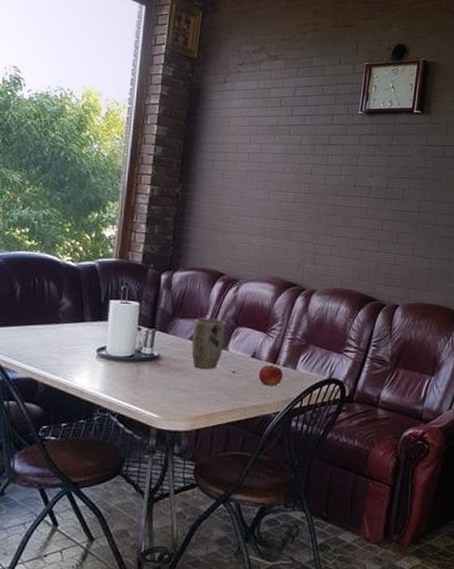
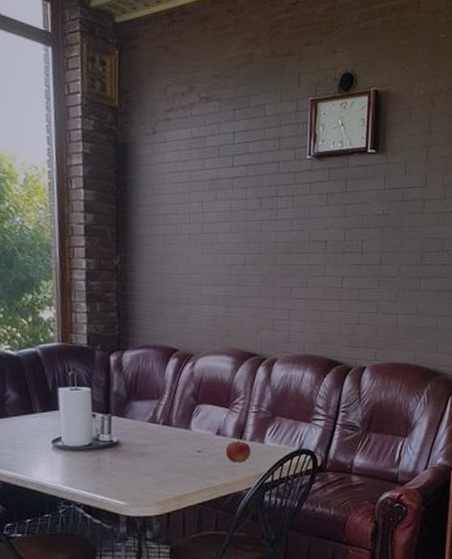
plant pot: present [191,318,226,369] -> none [151,397,187,451]

